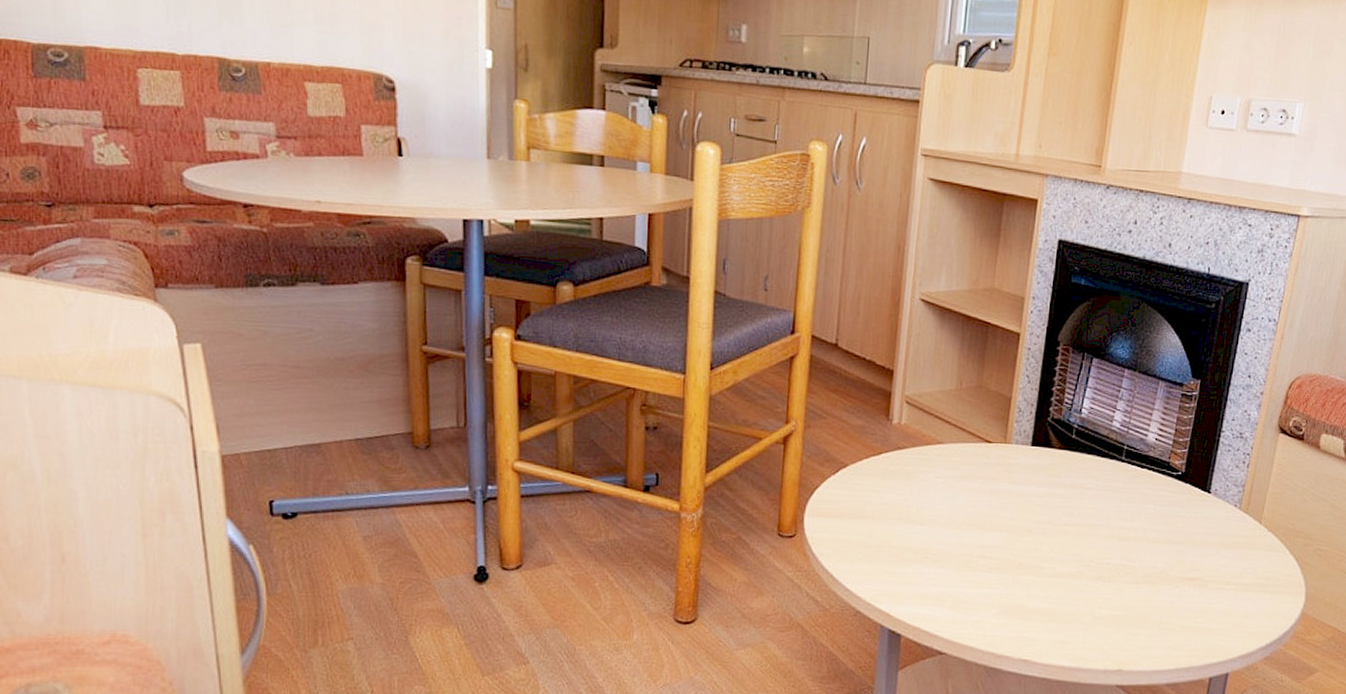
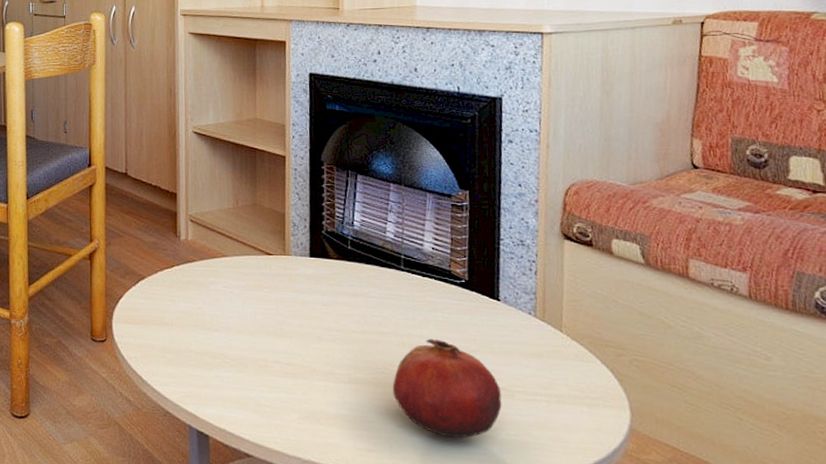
fruit: none [1094,531,1197,627] -> present [392,338,502,438]

